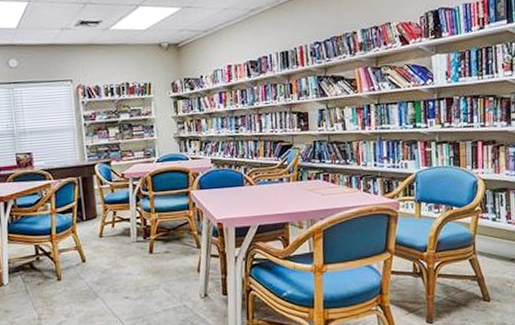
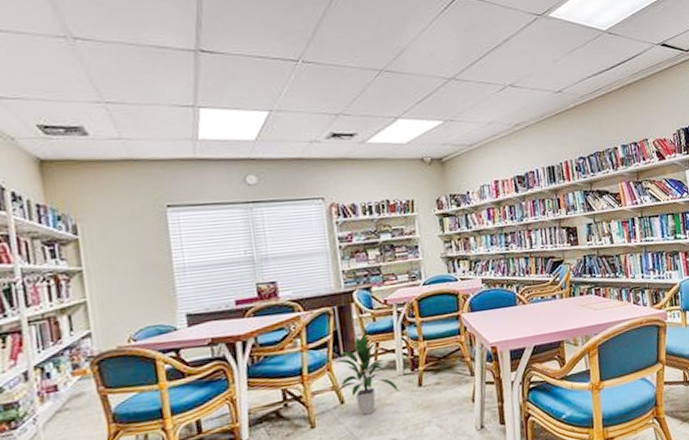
indoor plant: none [78,202,133,274] -> present [334,332,400,416]

